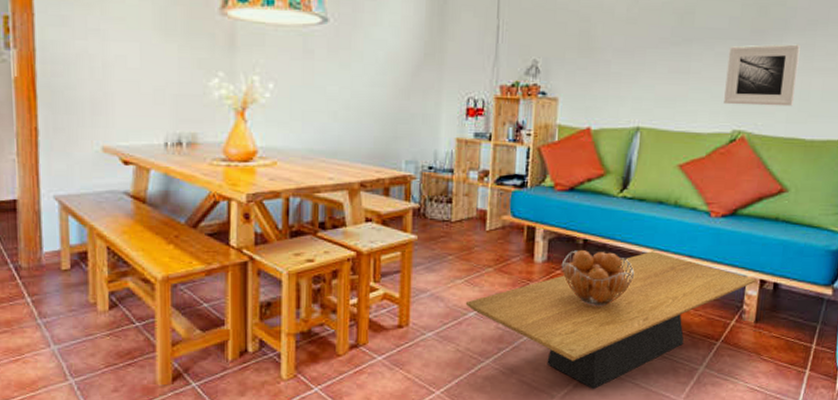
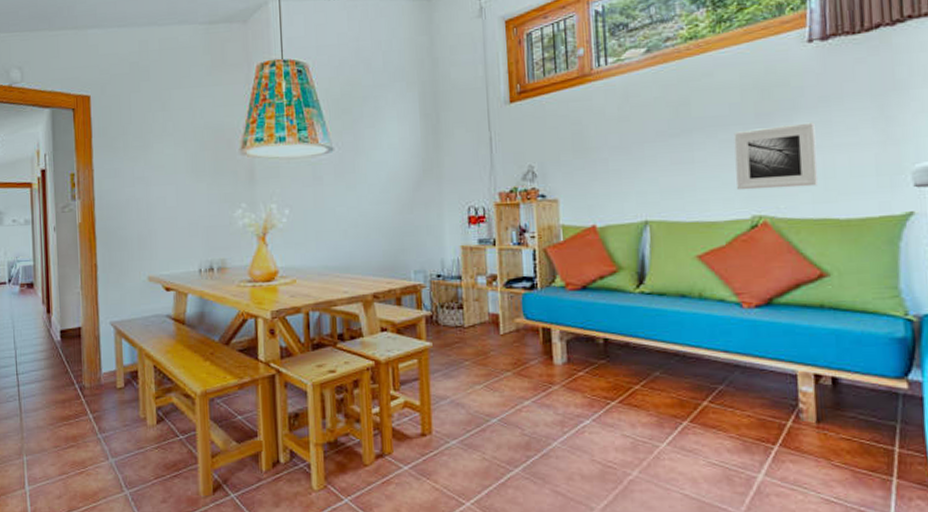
coffee table: present [465,251,757,389] -> none [487,348,810,500]
fruit basket: present [561,250,635,307] -> none [583,350,666,409]

